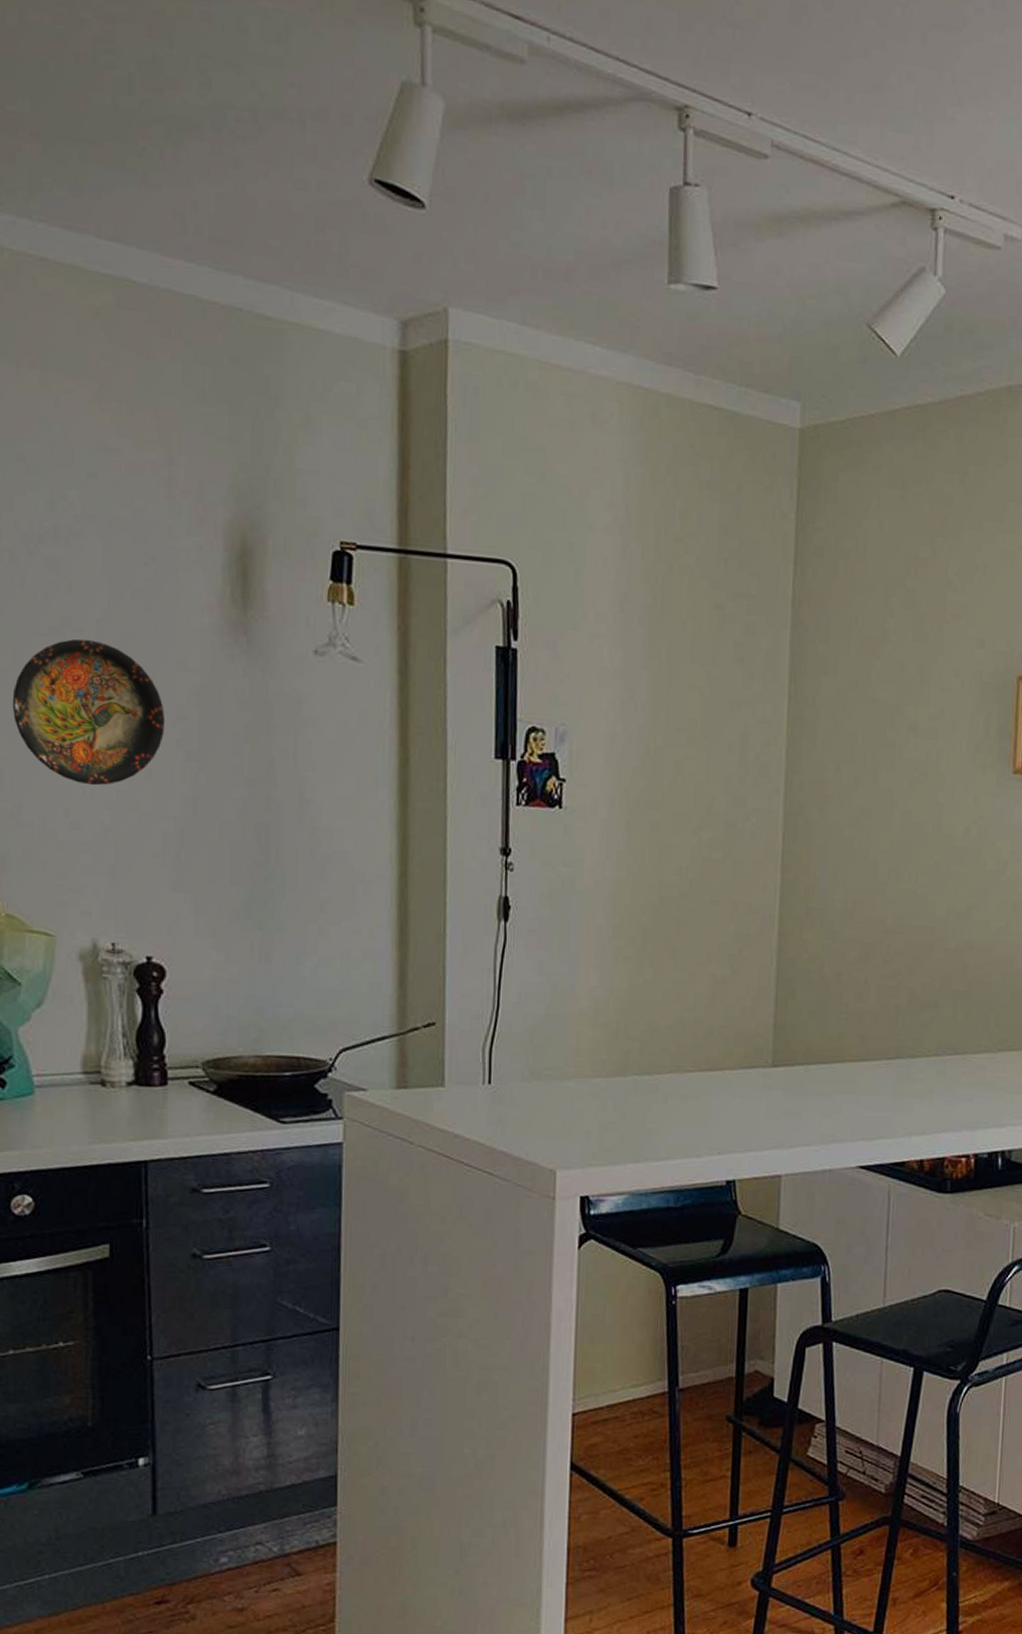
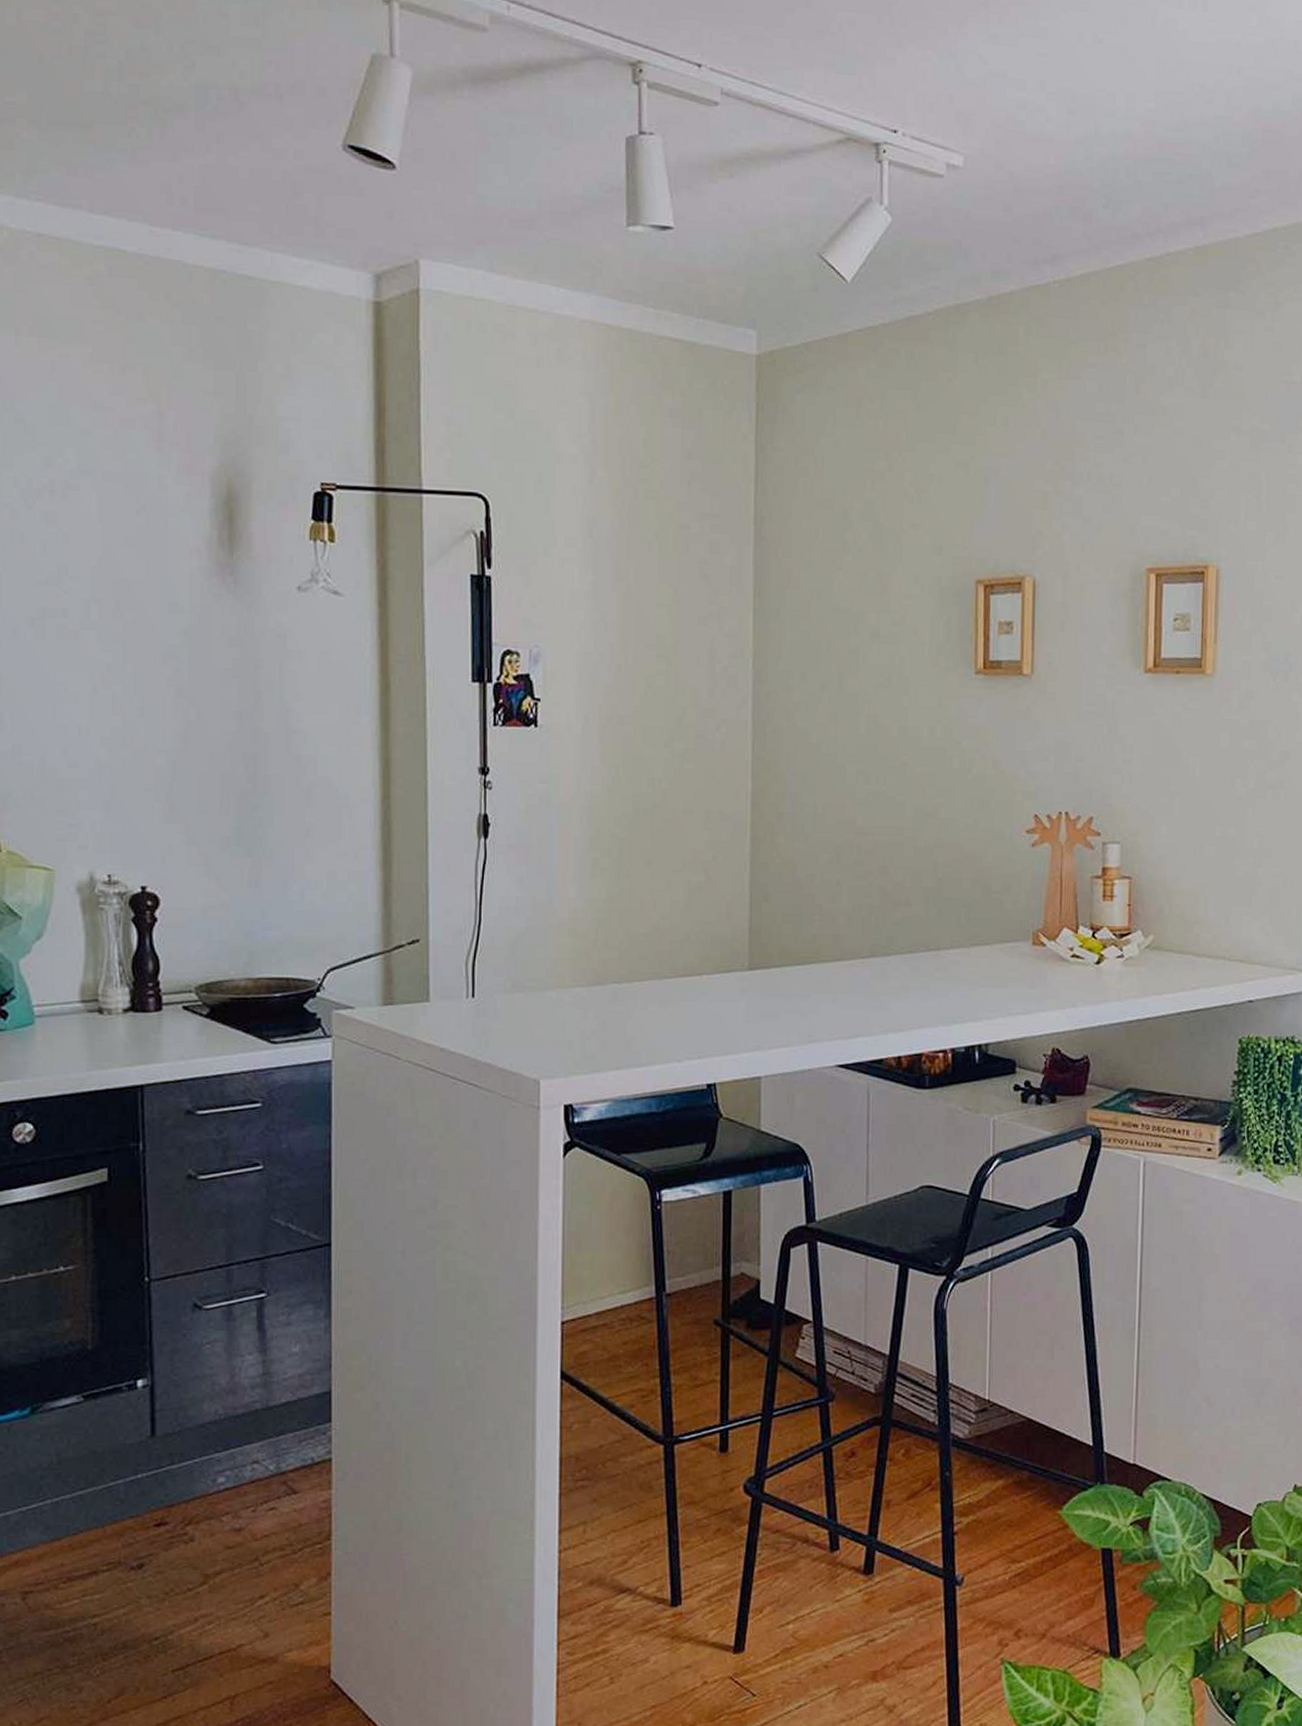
decorative plate: present [12,639,166,786] -> none [12,586,157,725]

